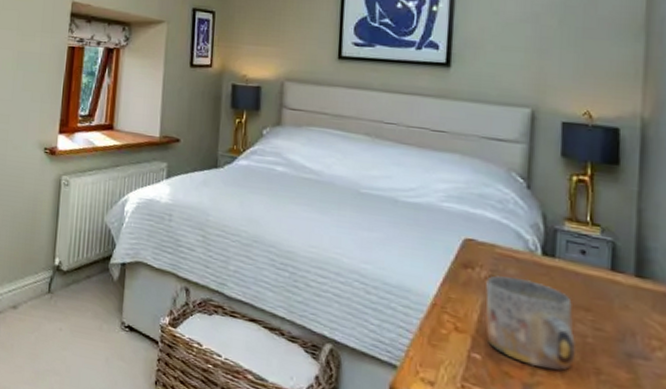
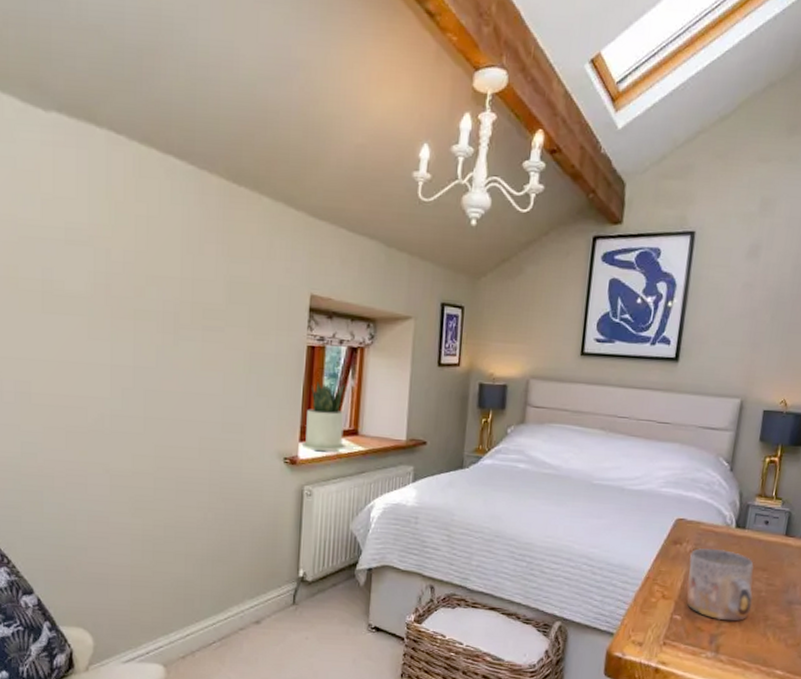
planter: none [60,79,102,145] -> present [301,381,347,452]

